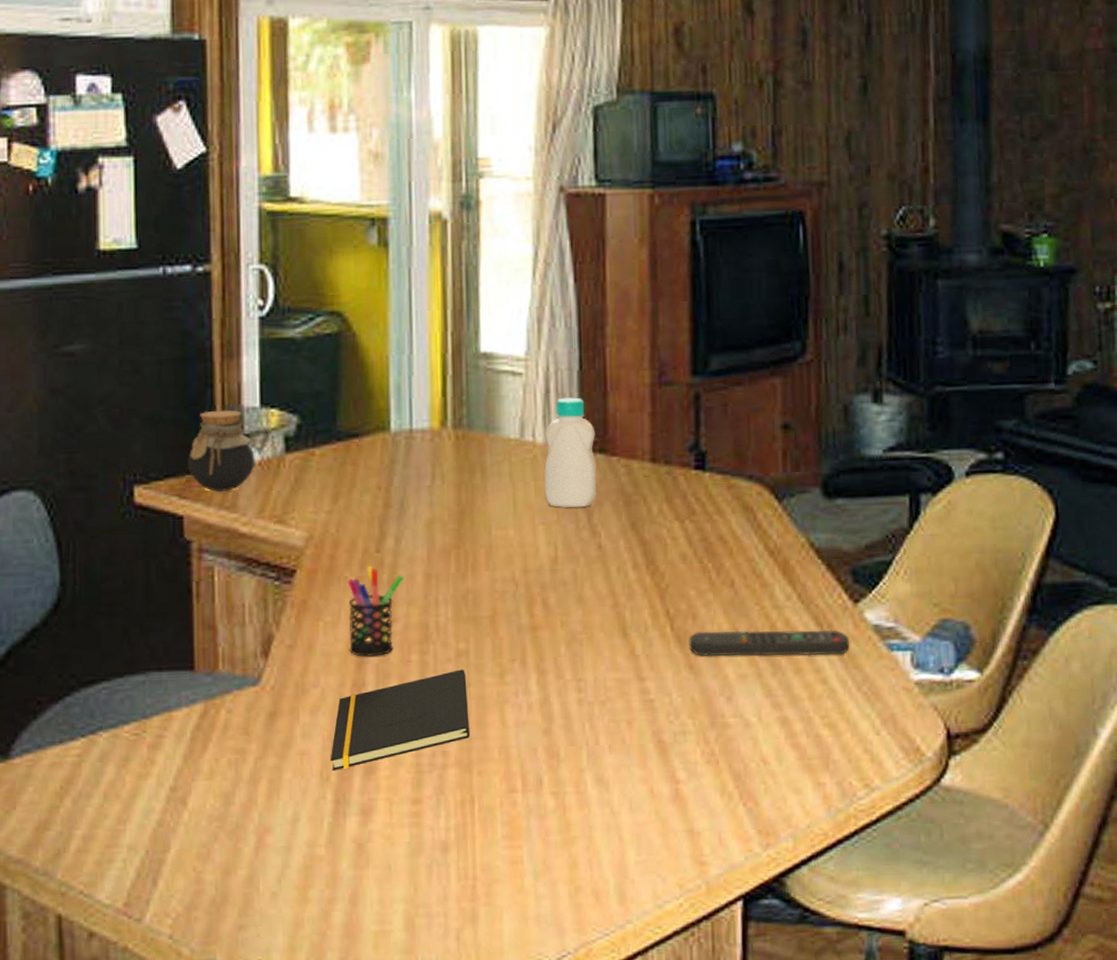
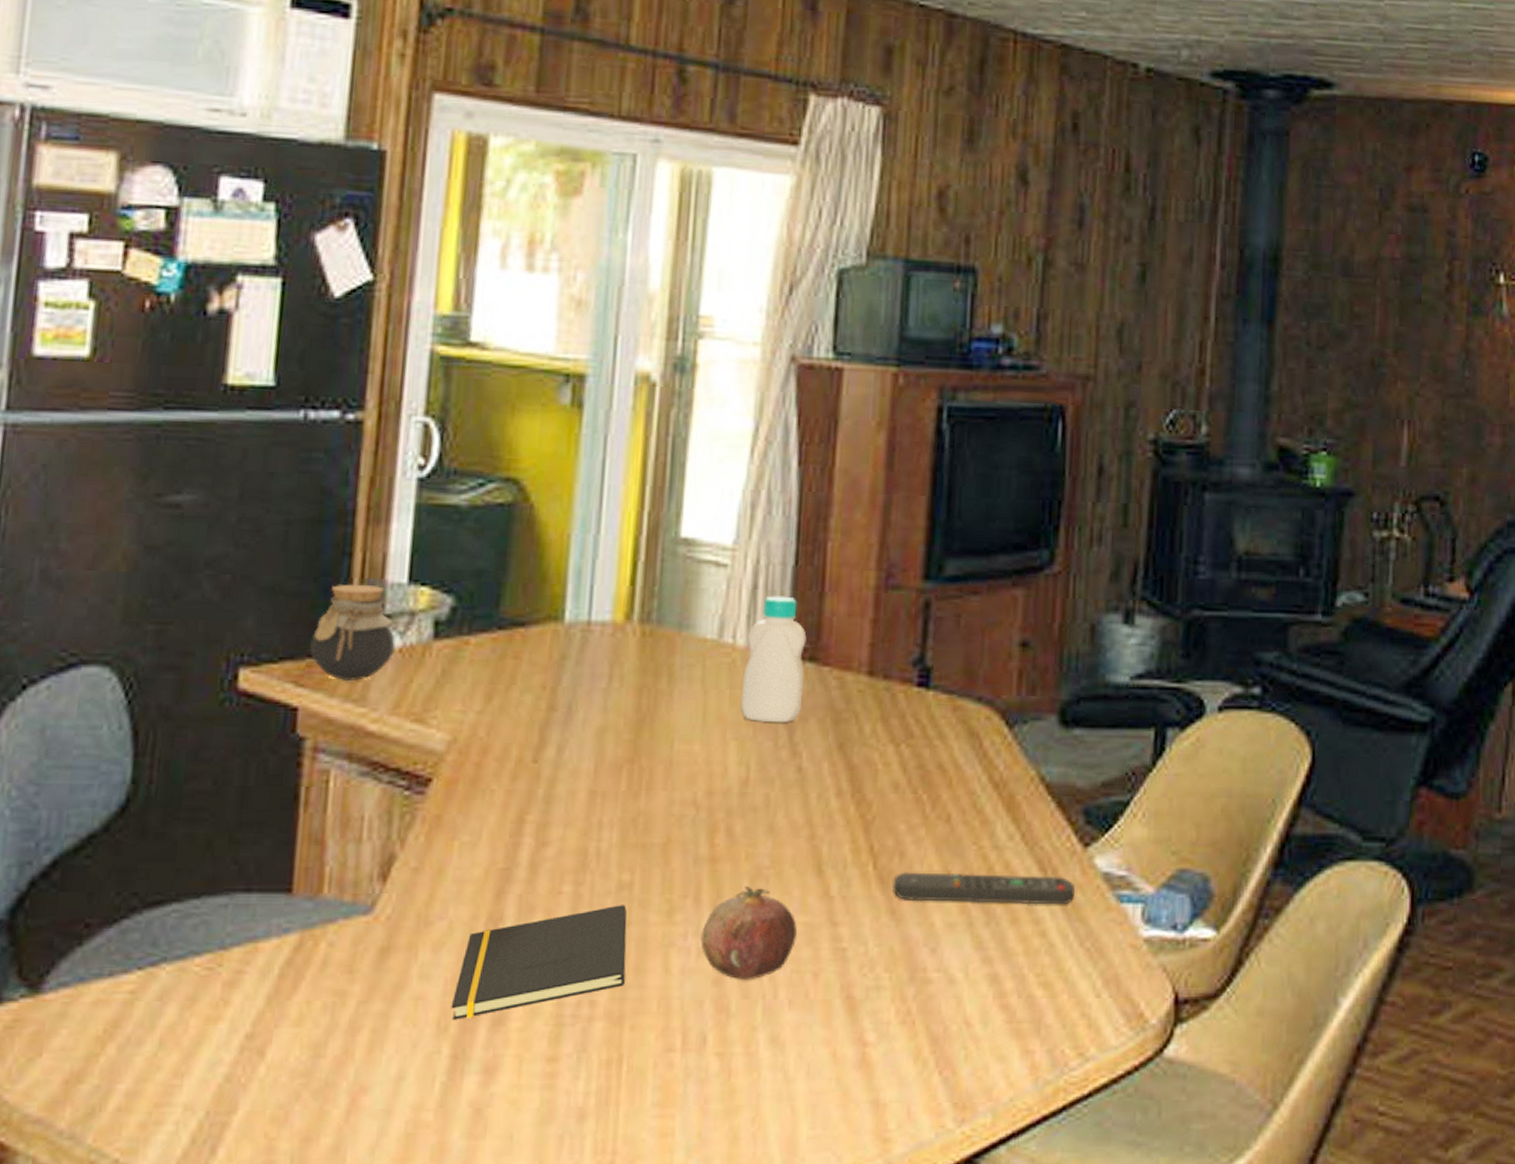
pen holder: present [347,565,403,657] -> none [488,778,563,885]
fruit: none [529,650,610,730] -> present [700,887,797,981]

